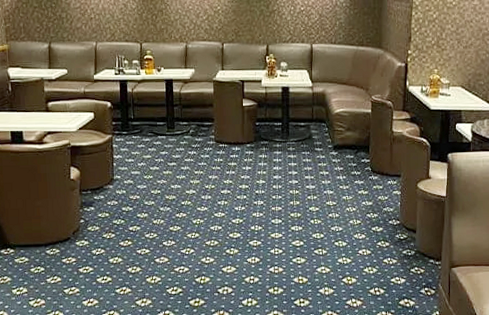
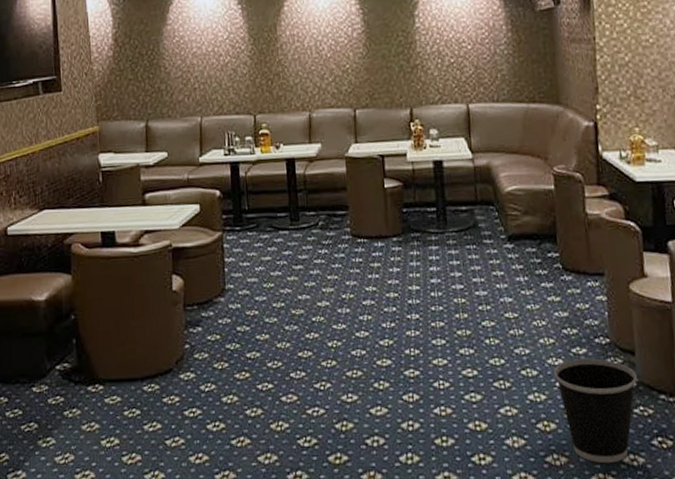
wastebasket: none [357,234,415,305] -> present [553,358,637,464]

